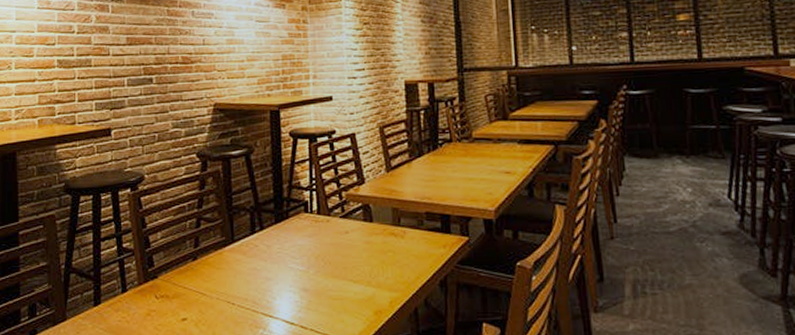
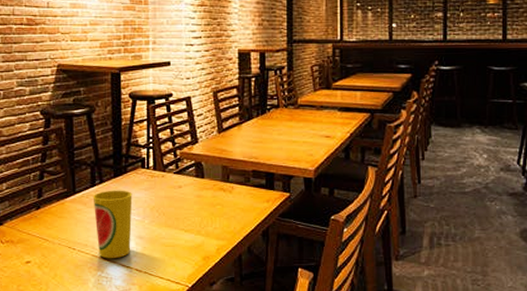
cup: none [252,237,296,315] -> present [92,190,133,259]

